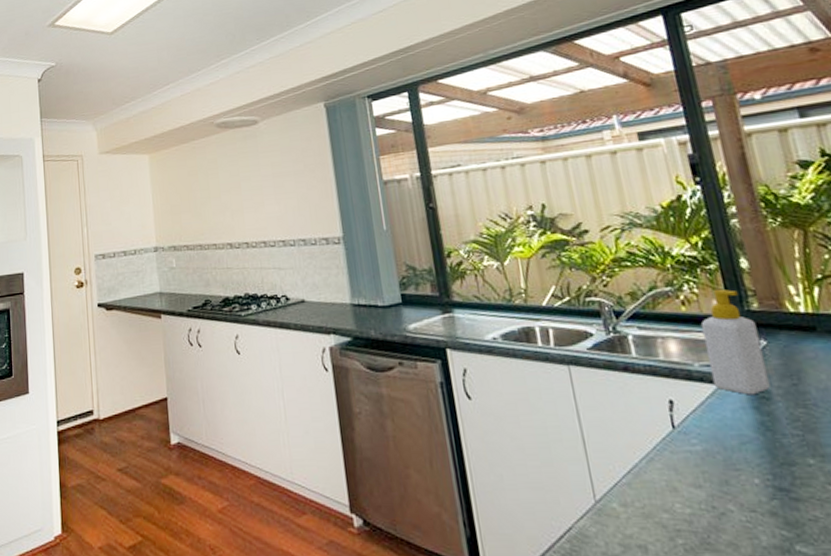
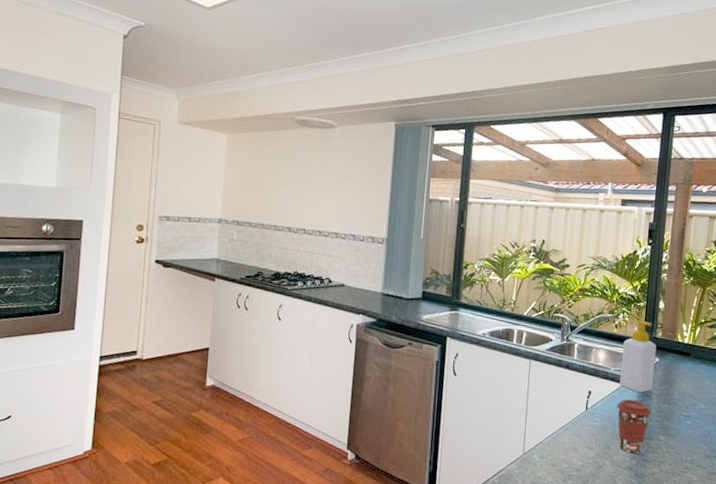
coffee cup: none [719,406,784,489] -> present [616,399,652,454]

